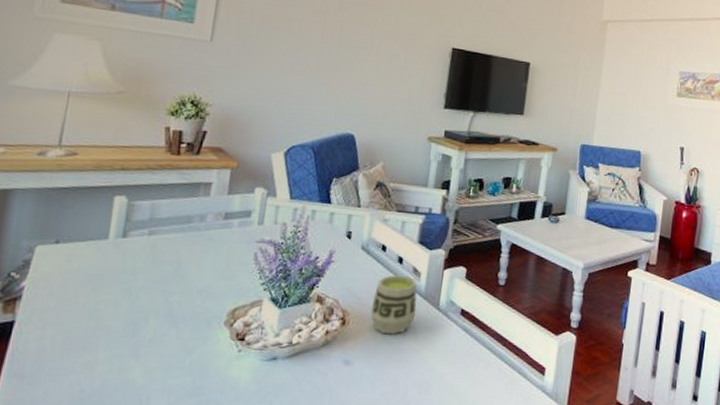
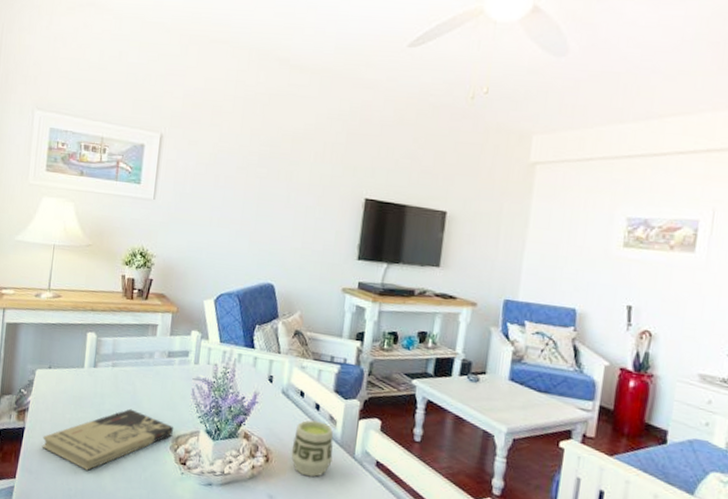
book: none [40,283,230,364] -> present [42,408,174,471]

